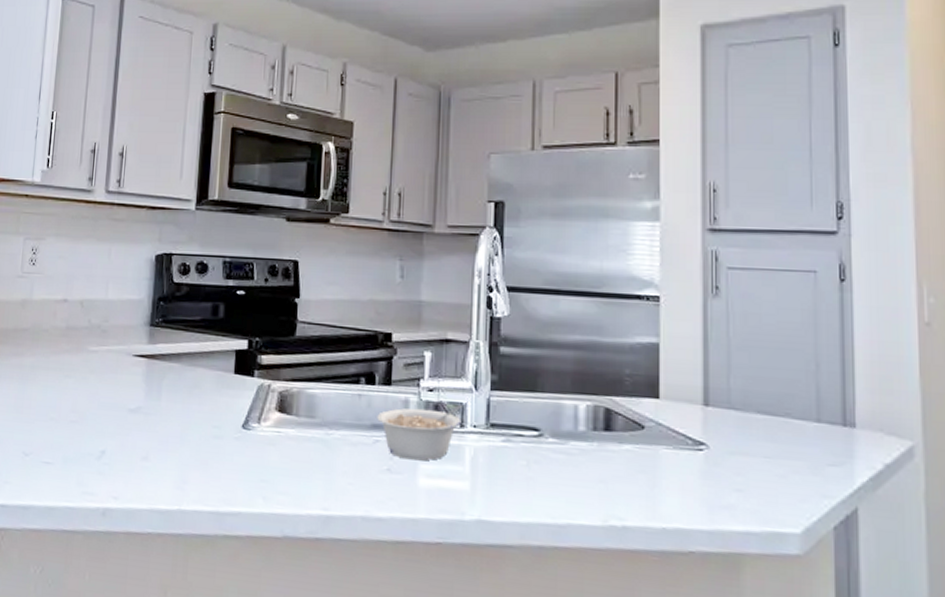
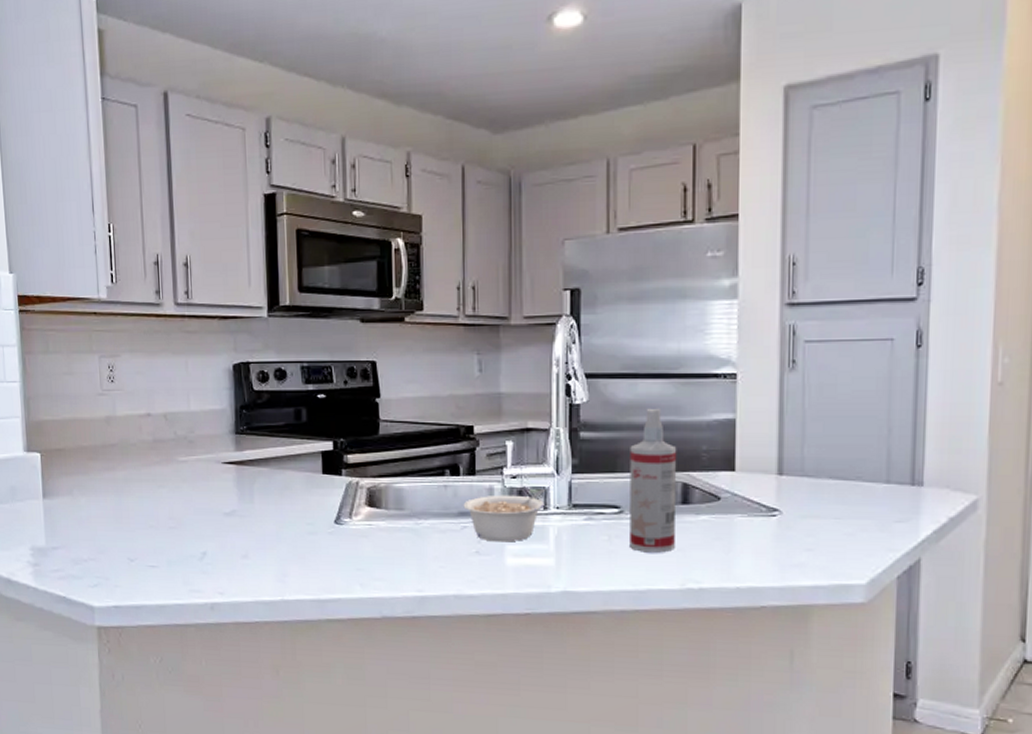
spray bottle: none [549,326,599,484] -> present [630,408,677,553]

